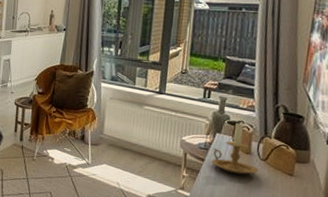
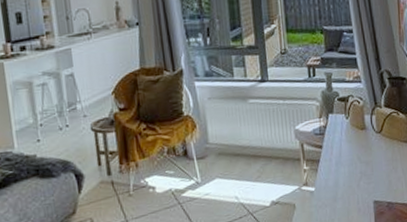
candle holder: present [211,122,259,175] -> none [329,96,376,155]

